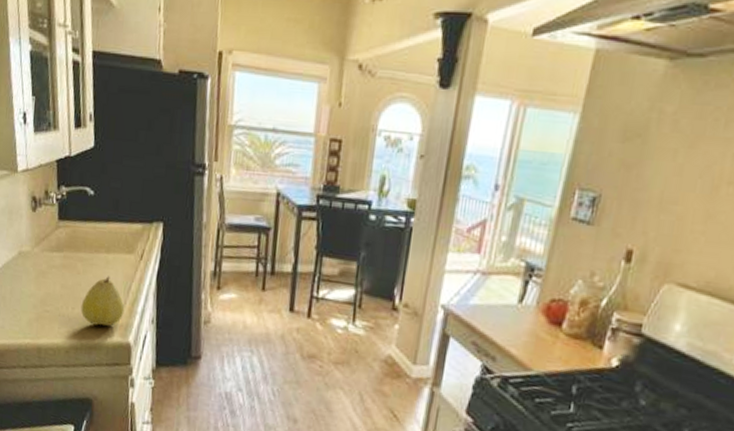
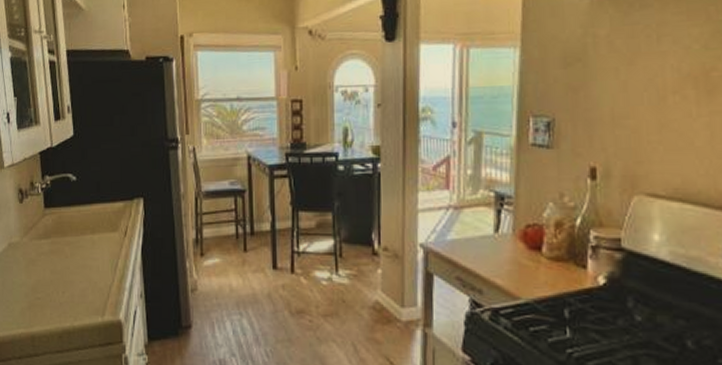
fruit: present [80,276,125,326] -> none [71,256,113,307]

